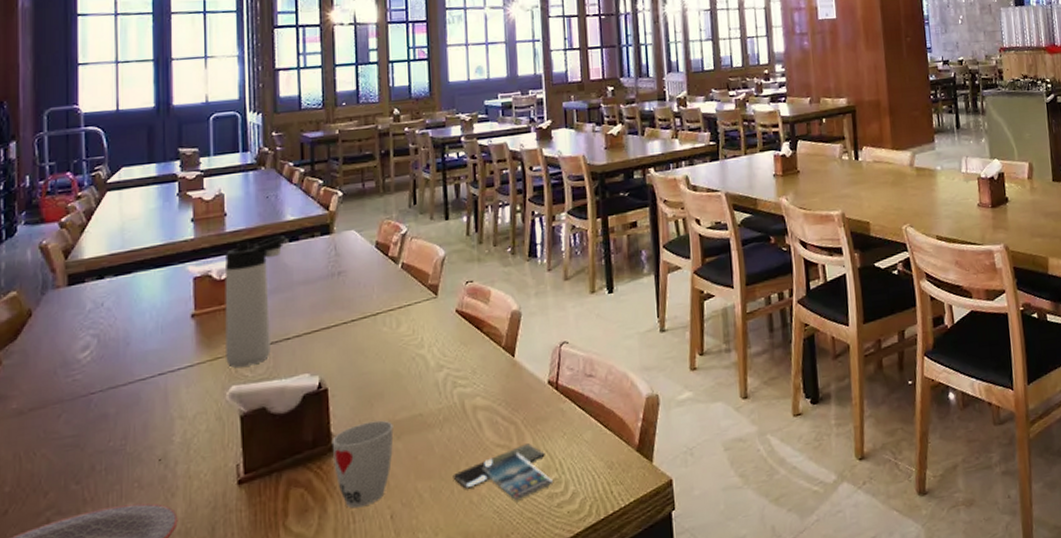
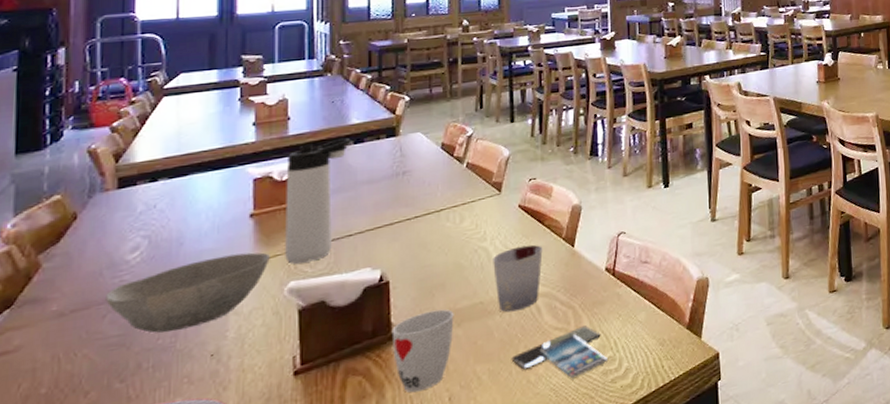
bowl: none [60,354,212,435] -> present [105,252,270,333]
cup: none [431,353,482,426] -> present [493,244,543,312]

